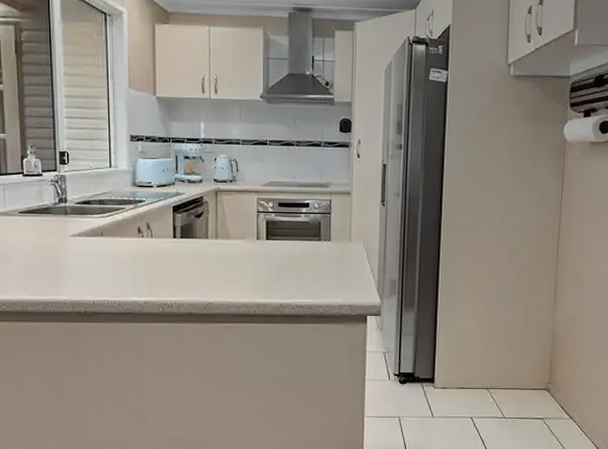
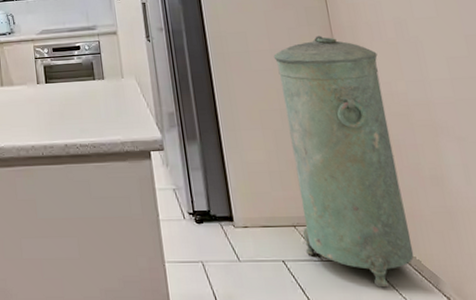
trash can: none [492,217,595,439] -> present [273,35,414,286]

